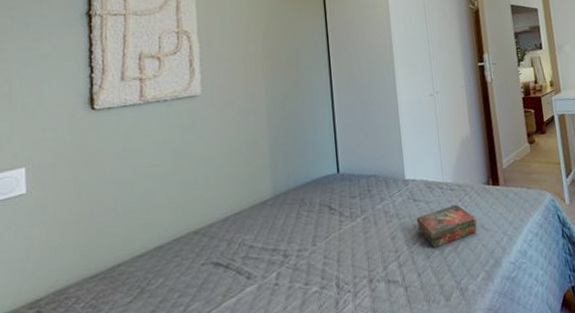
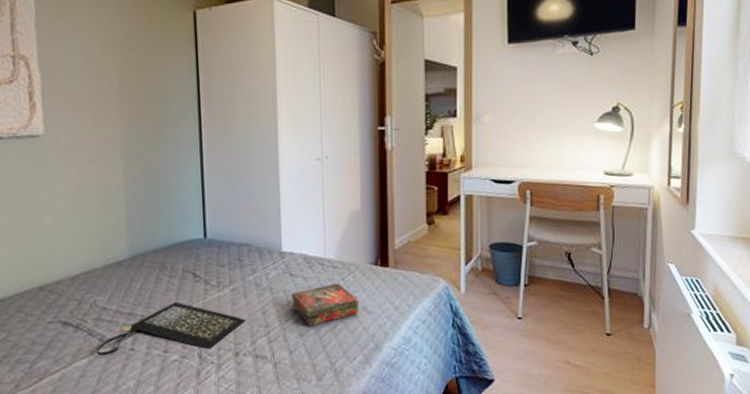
clutch bag: none [244,234,378,293] -> present [96,301,247,356]

